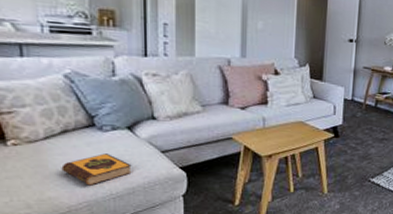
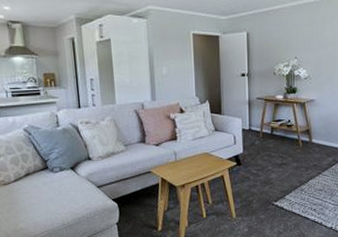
hardback book: present [61,153,132,186] -> none [27,191,77,218]

